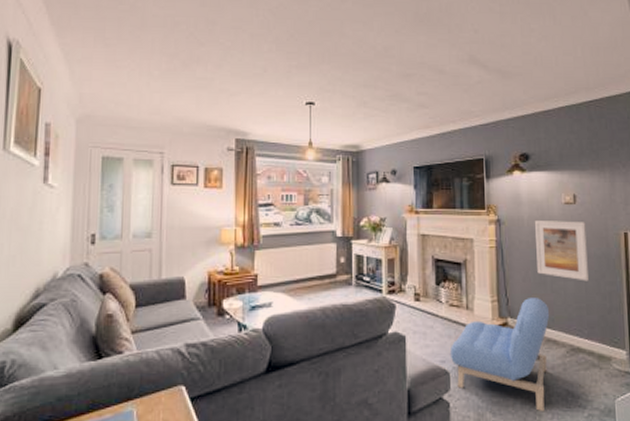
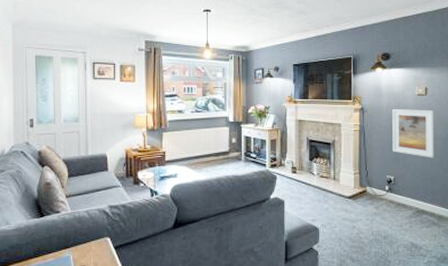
armchair: present [451,296,550,412] -> none [320,170,401,259]

